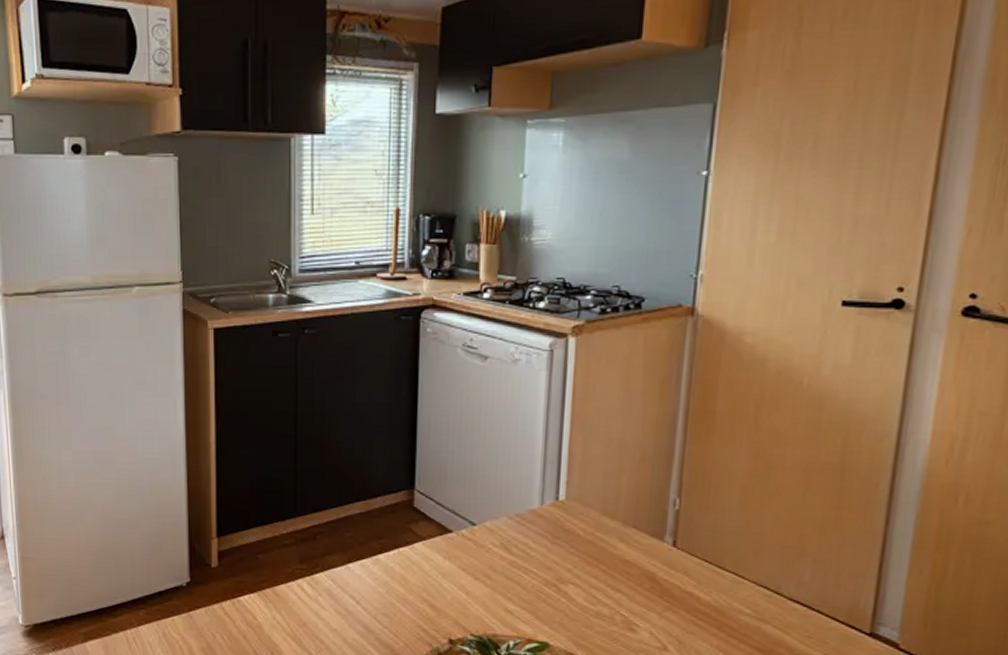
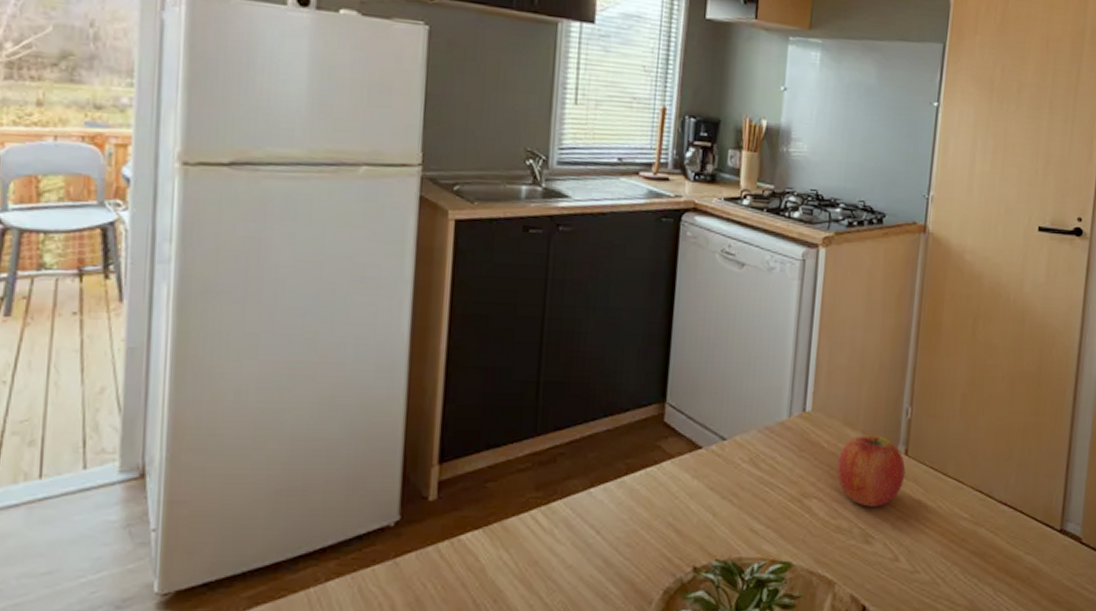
fruit: none [595,525,674,596] -> present [837,435,906,507]

